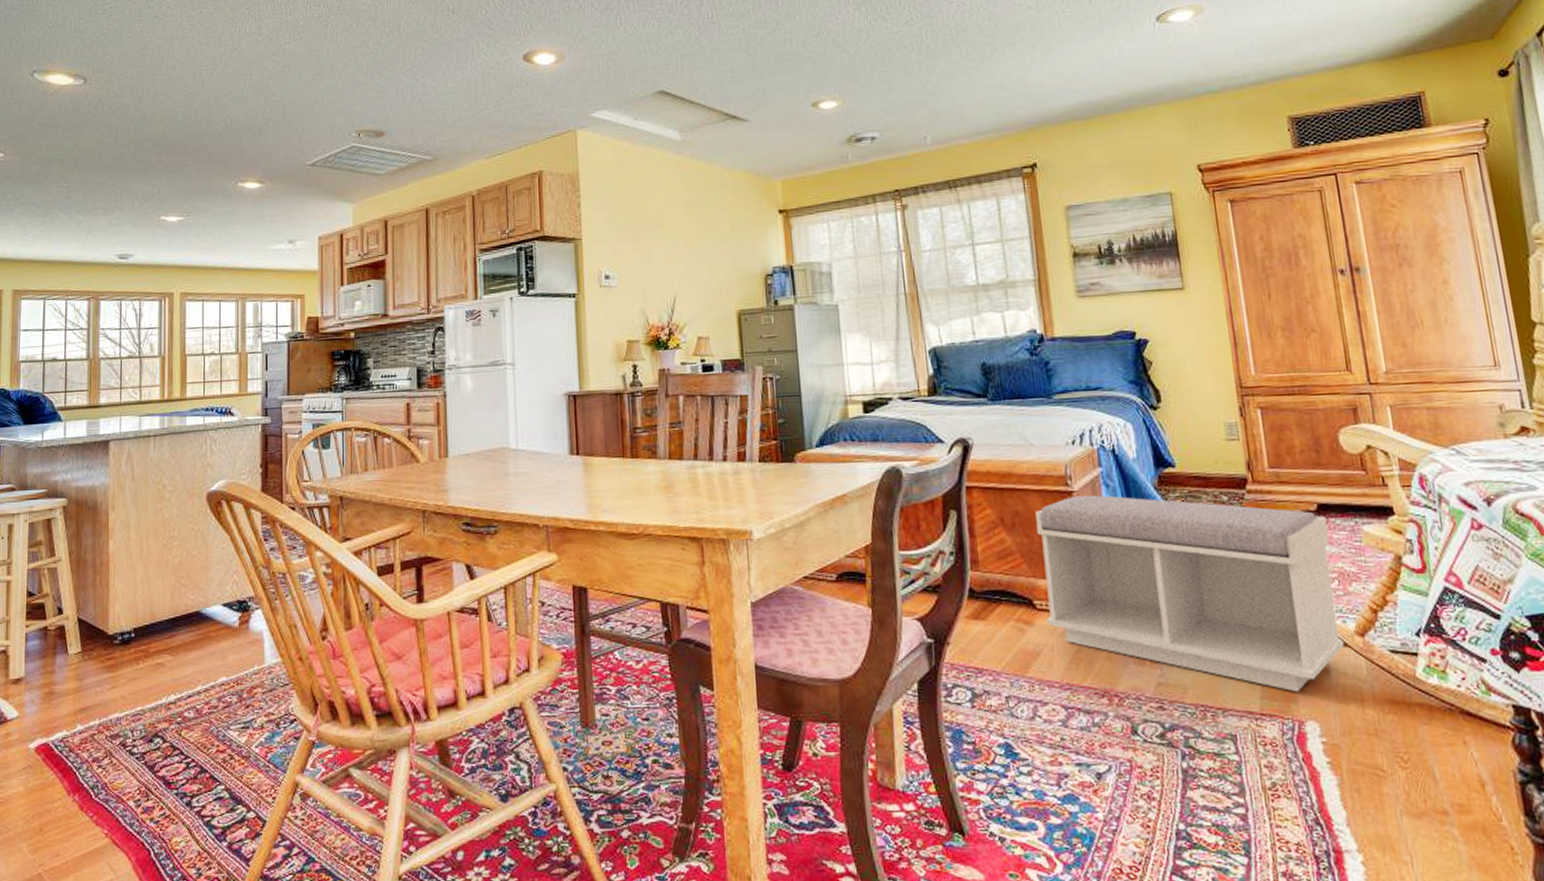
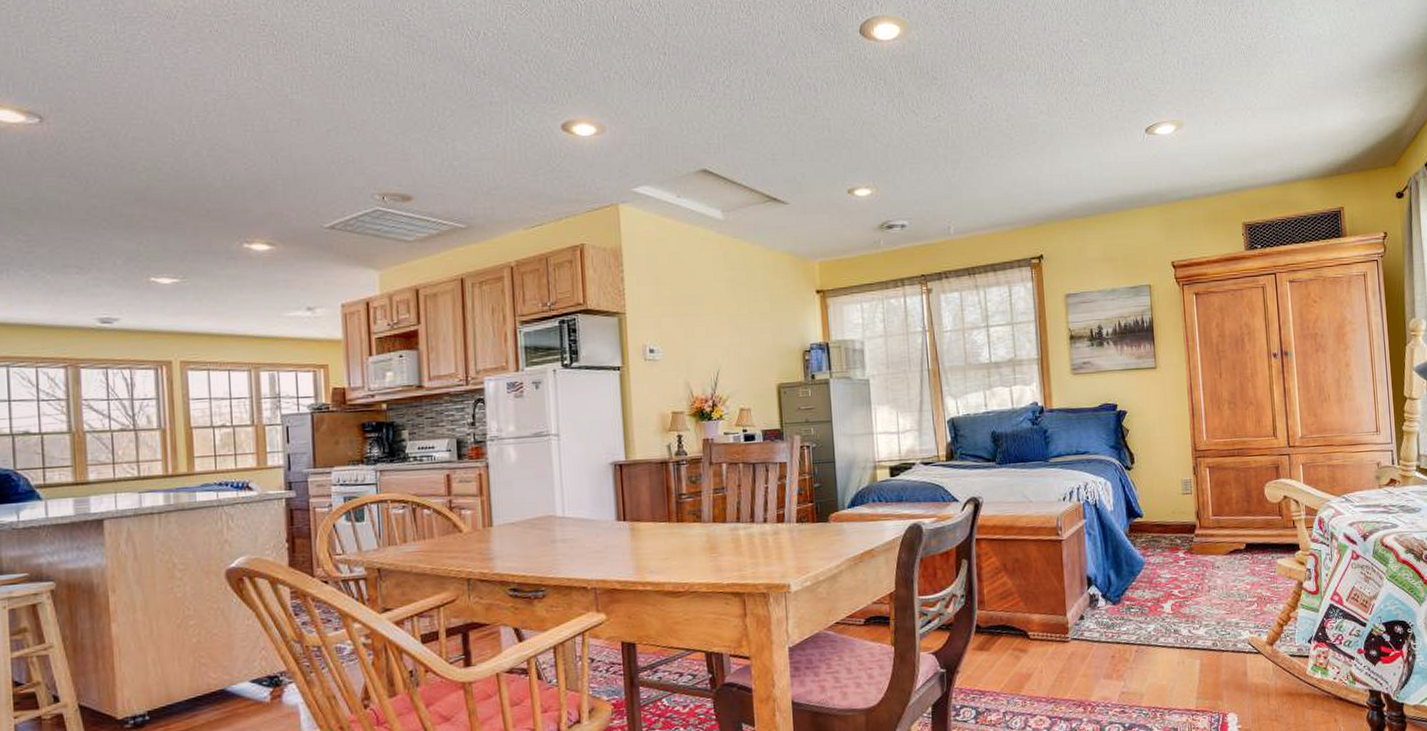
bench: present [1036,495,1344,693] -> none [1032,542,1258,692]

